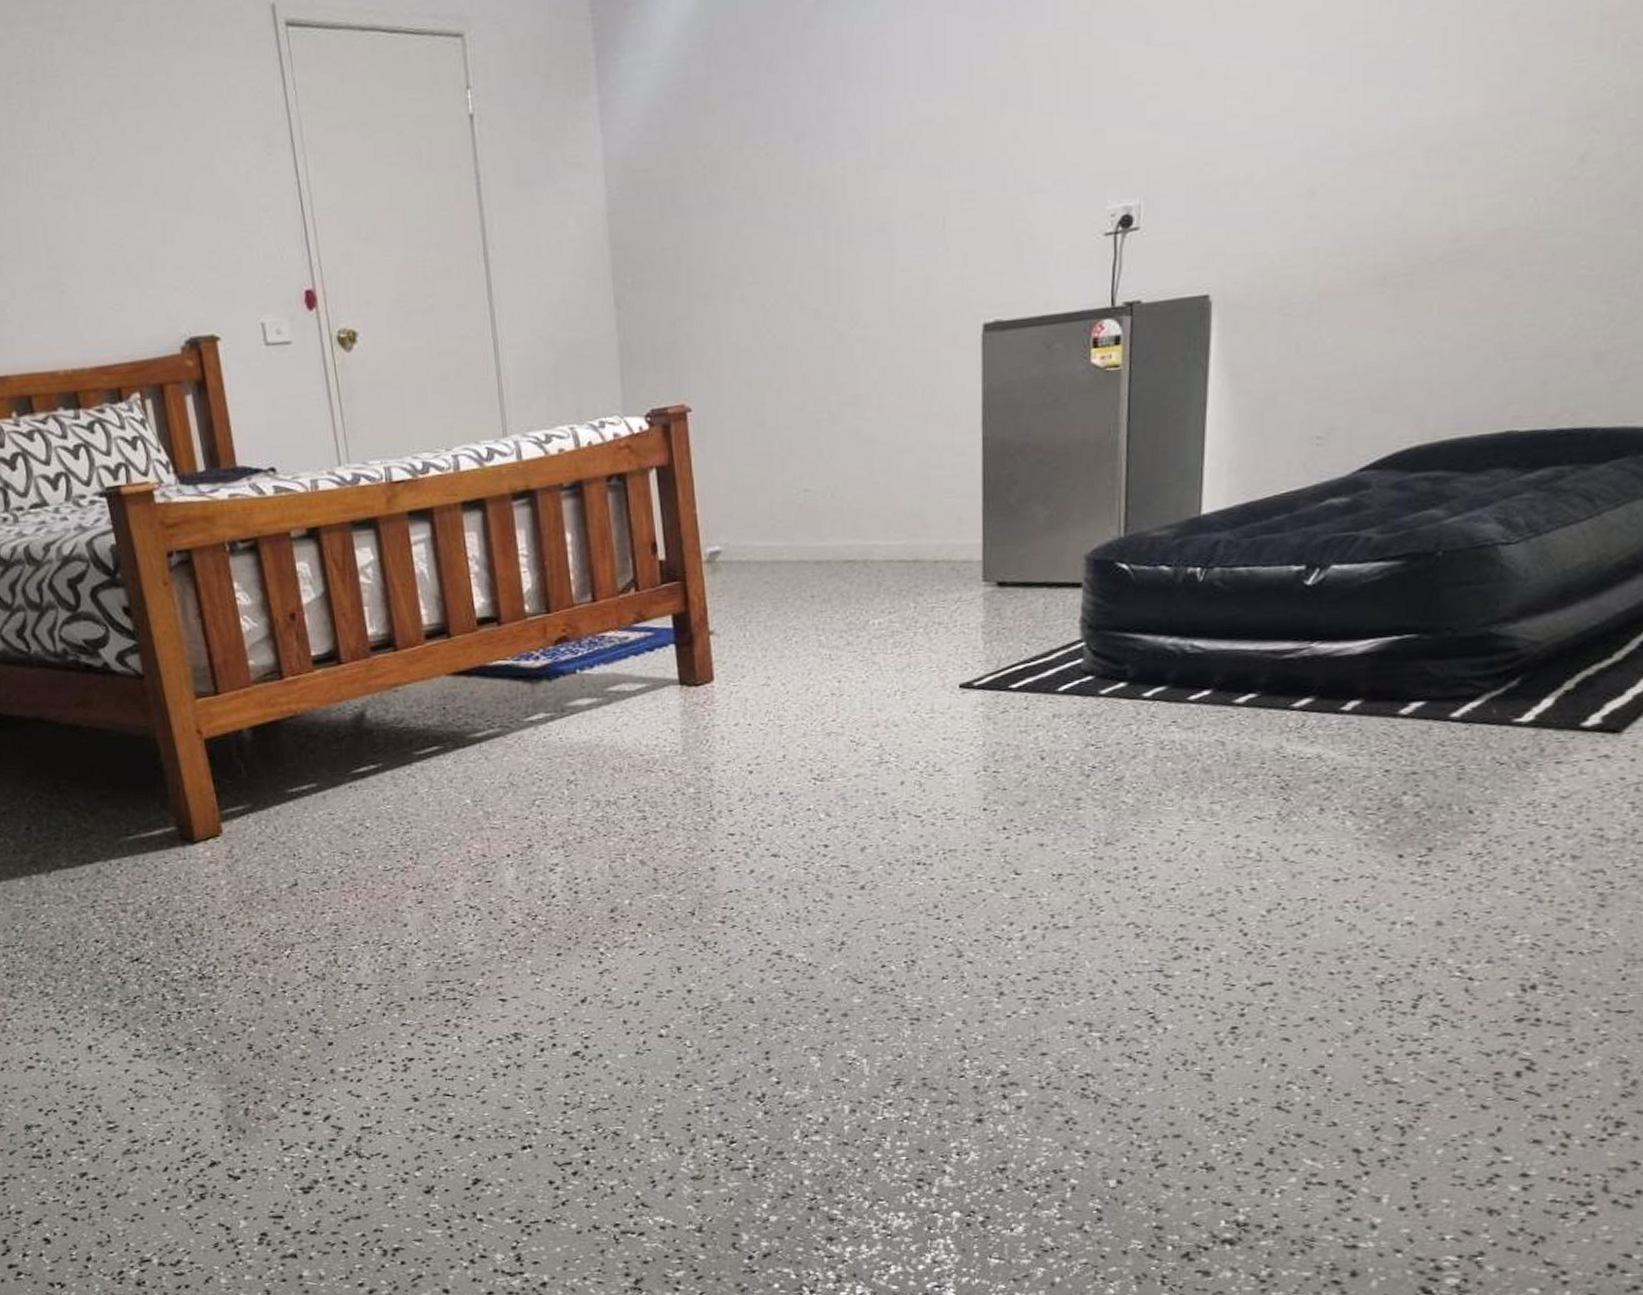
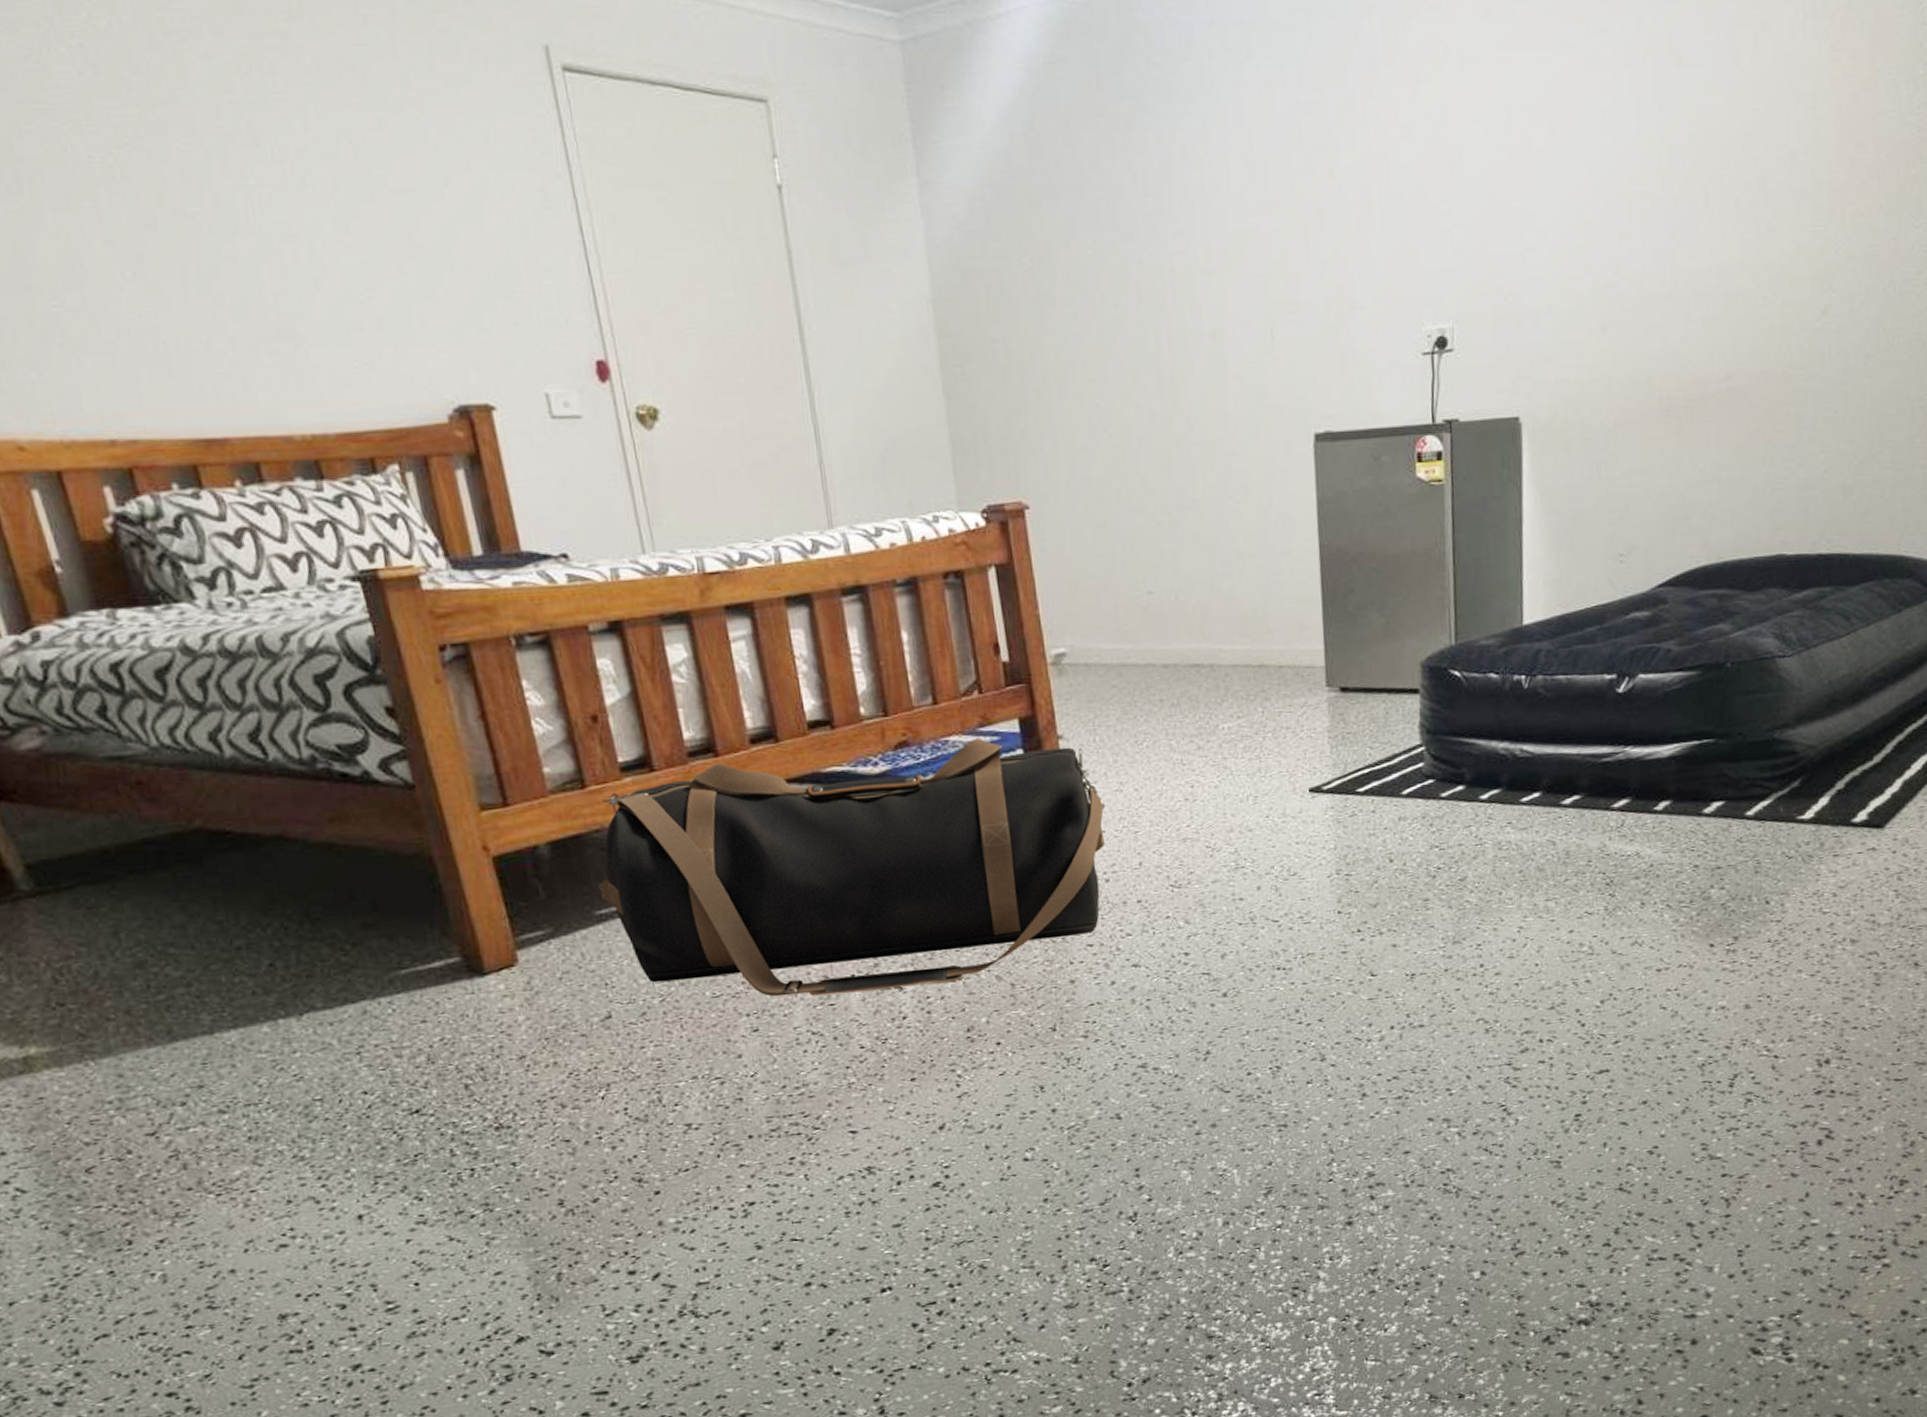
duffel bag: none [291,633,753,873] -> present [598,738,1106,997]

